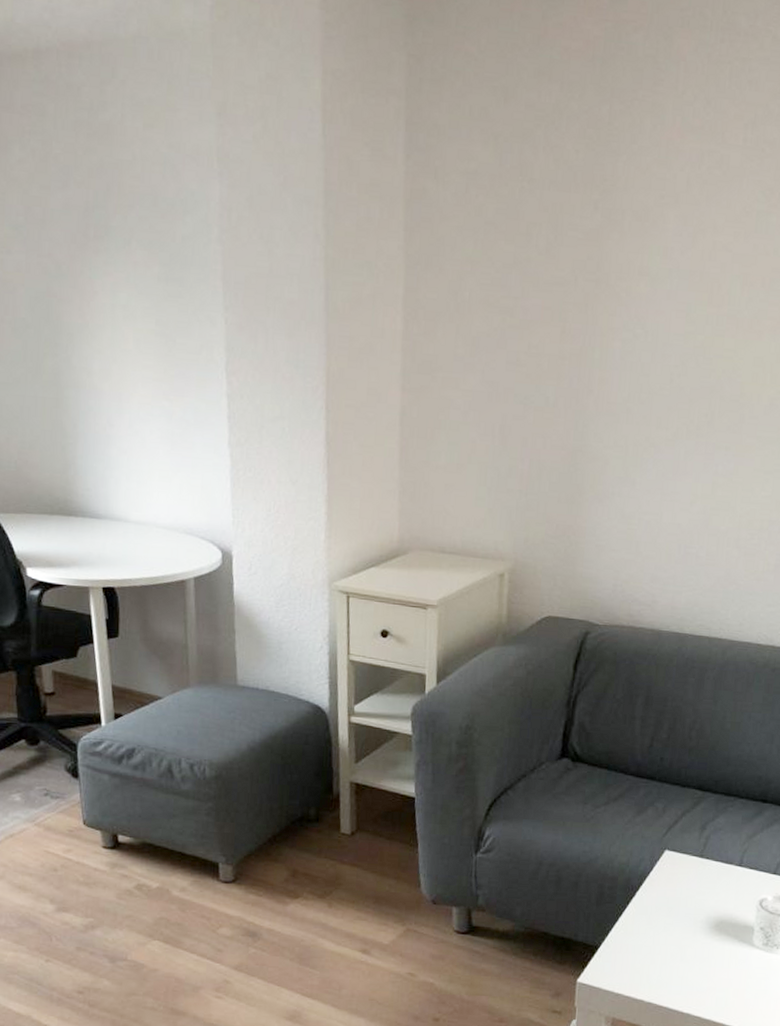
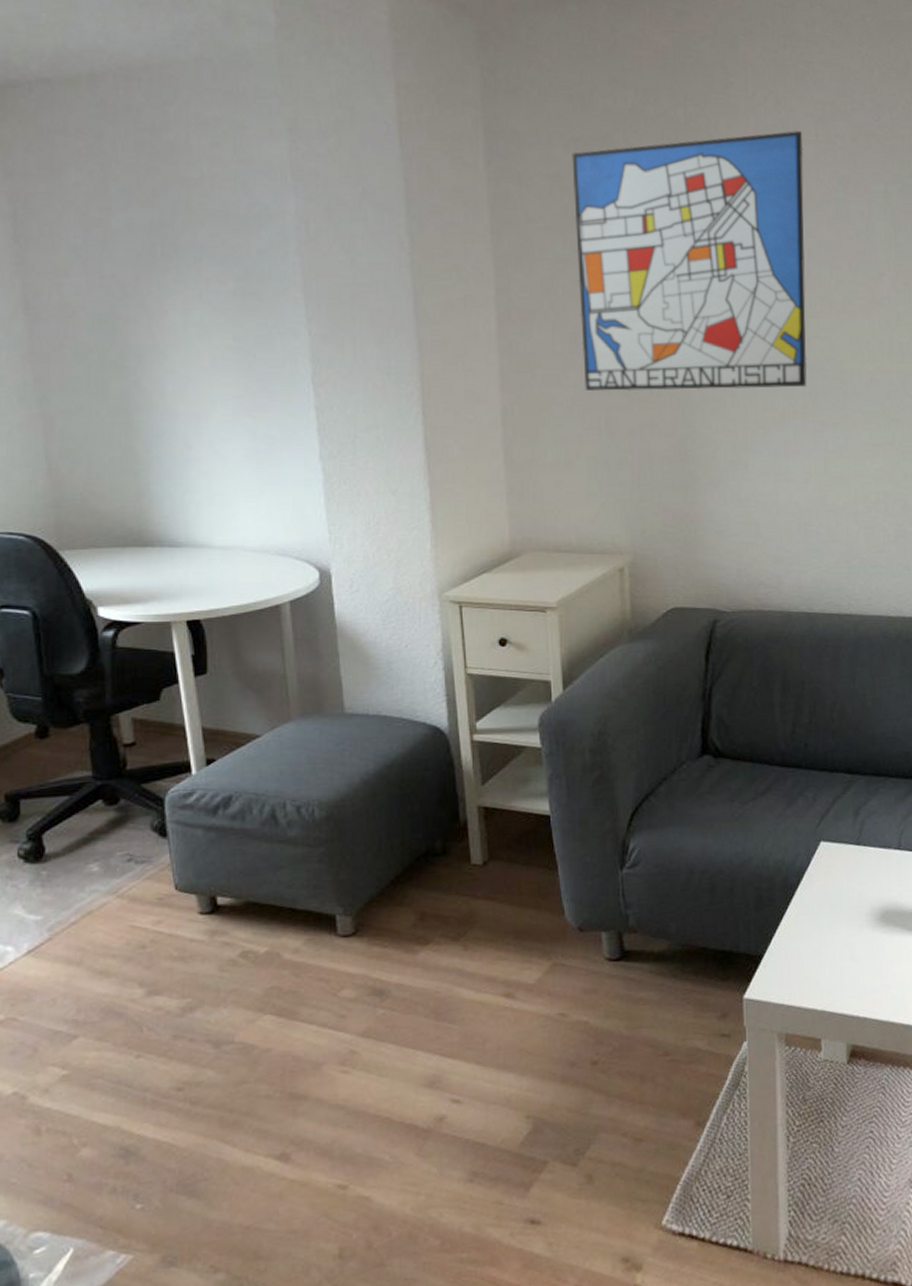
wall art: none [482,133,730,408] -> present [572,130,807,392]

